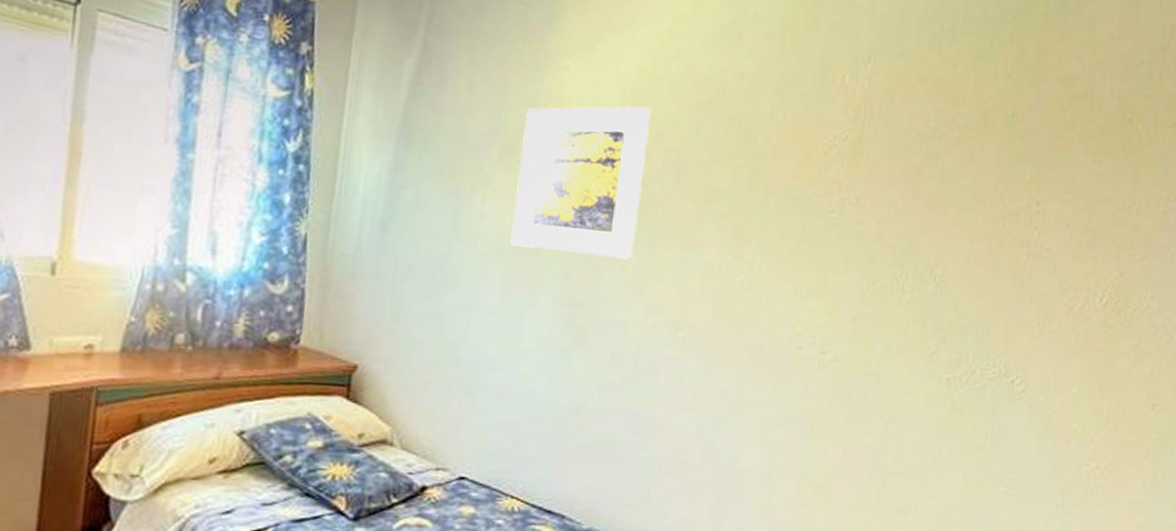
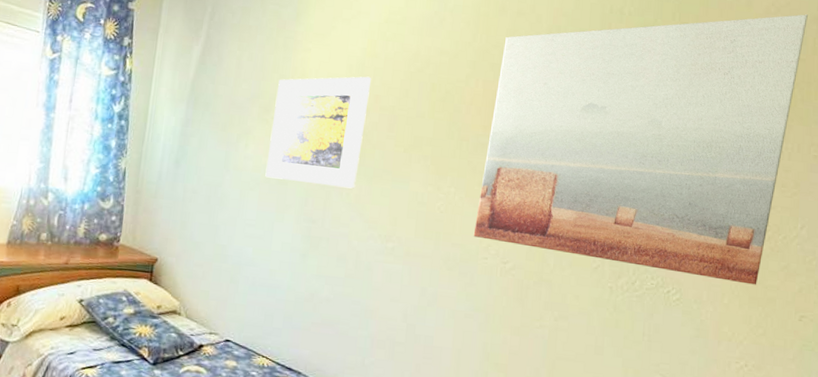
wall art: none [784,41,1154,369] -> present [473,14,809,285]

